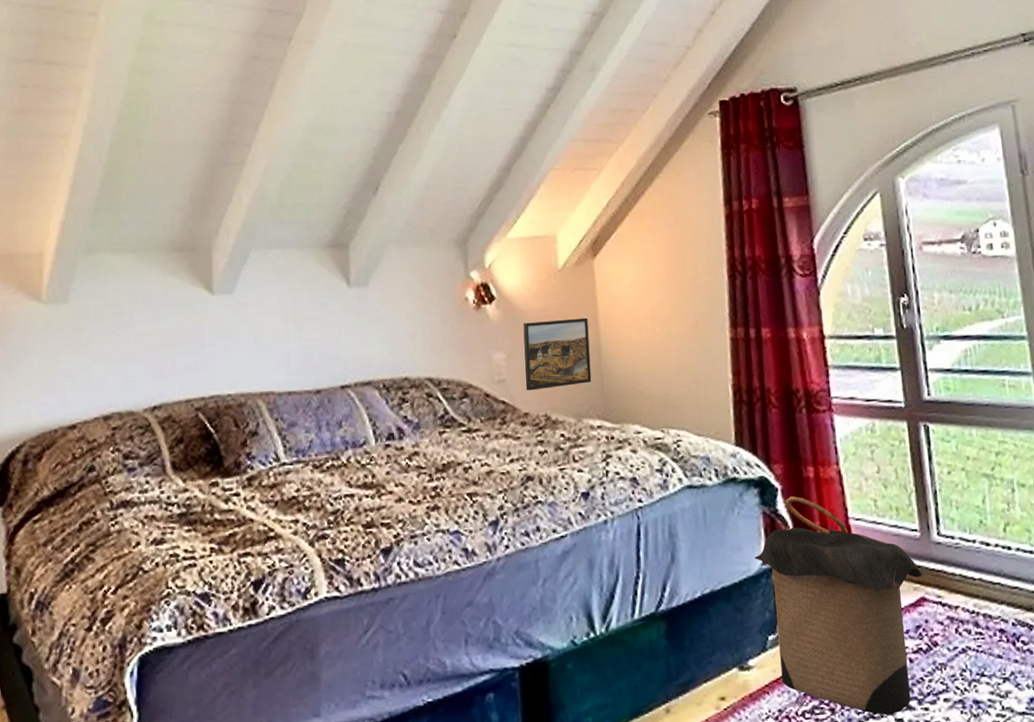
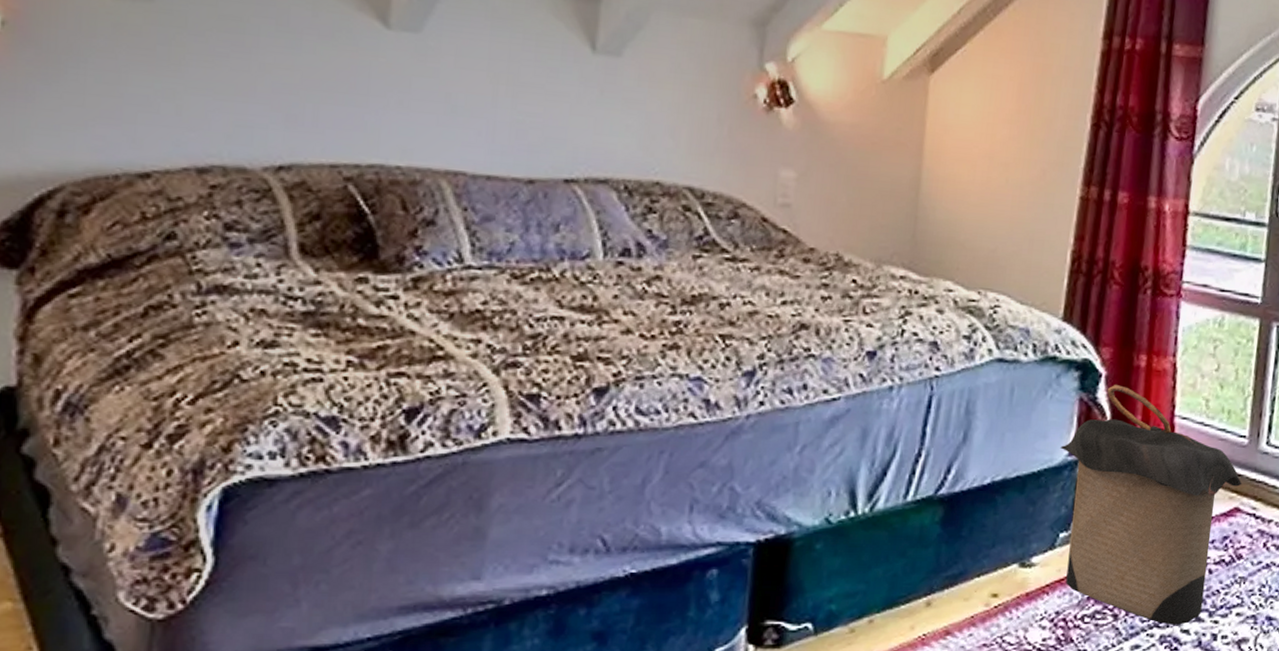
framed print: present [523,317,592,391] -> none [816,138,910,224]

